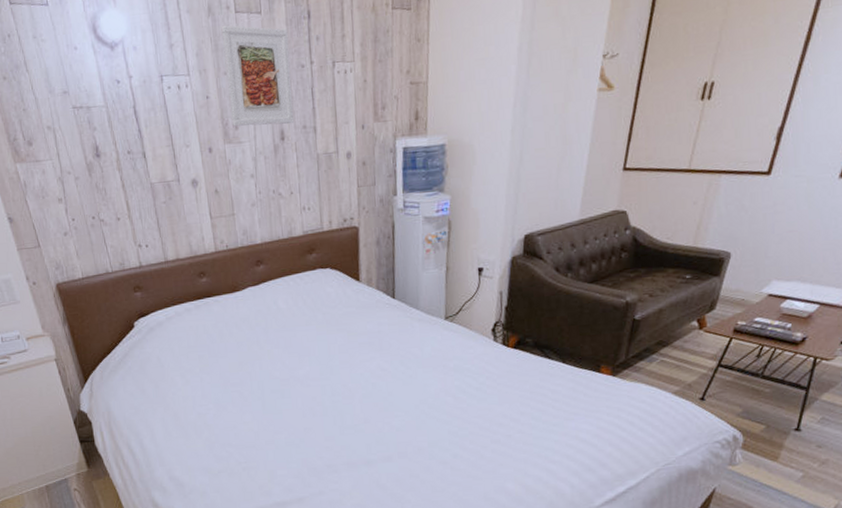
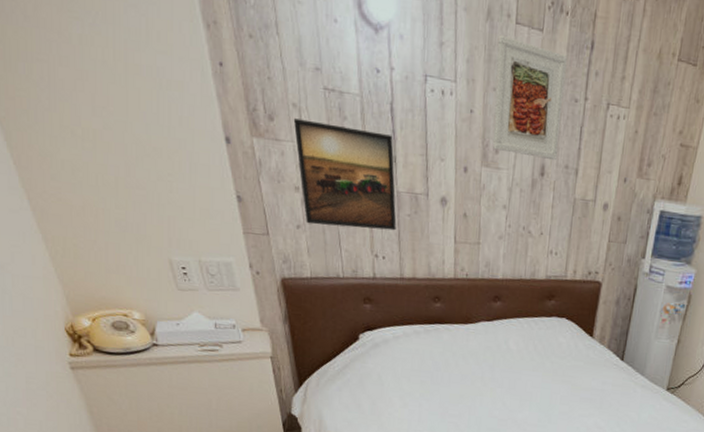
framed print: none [49,134,154,230] -> present [293,118,397,231]

